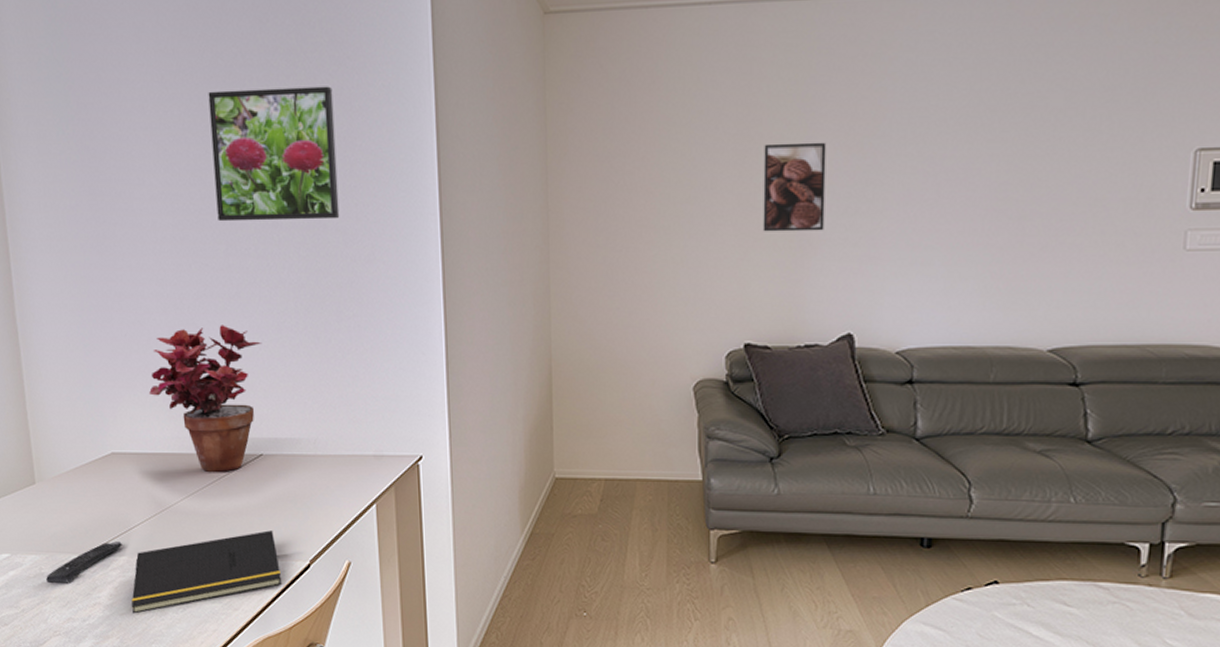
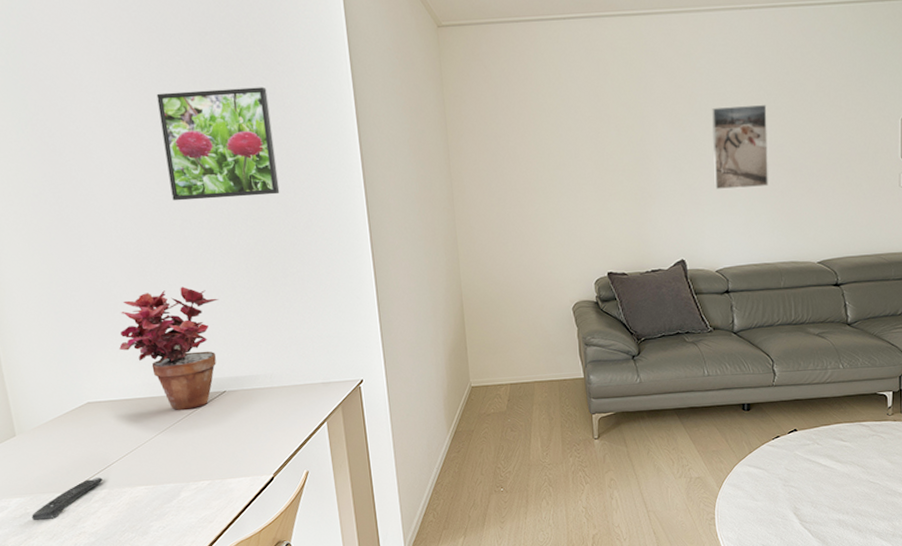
notepad: present [131,530,281,614] -> none [114,453,250,537]
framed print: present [763,142,827,232] -> none [612,120,659,188]
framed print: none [903,124,988,240] -> present [712,104,768,189]

